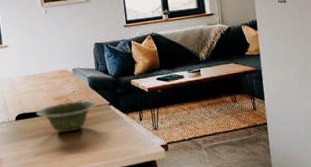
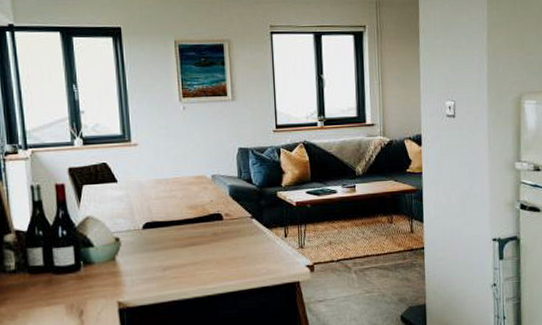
dish: present [36,101,97,134] -> none [167,211,237,247]

